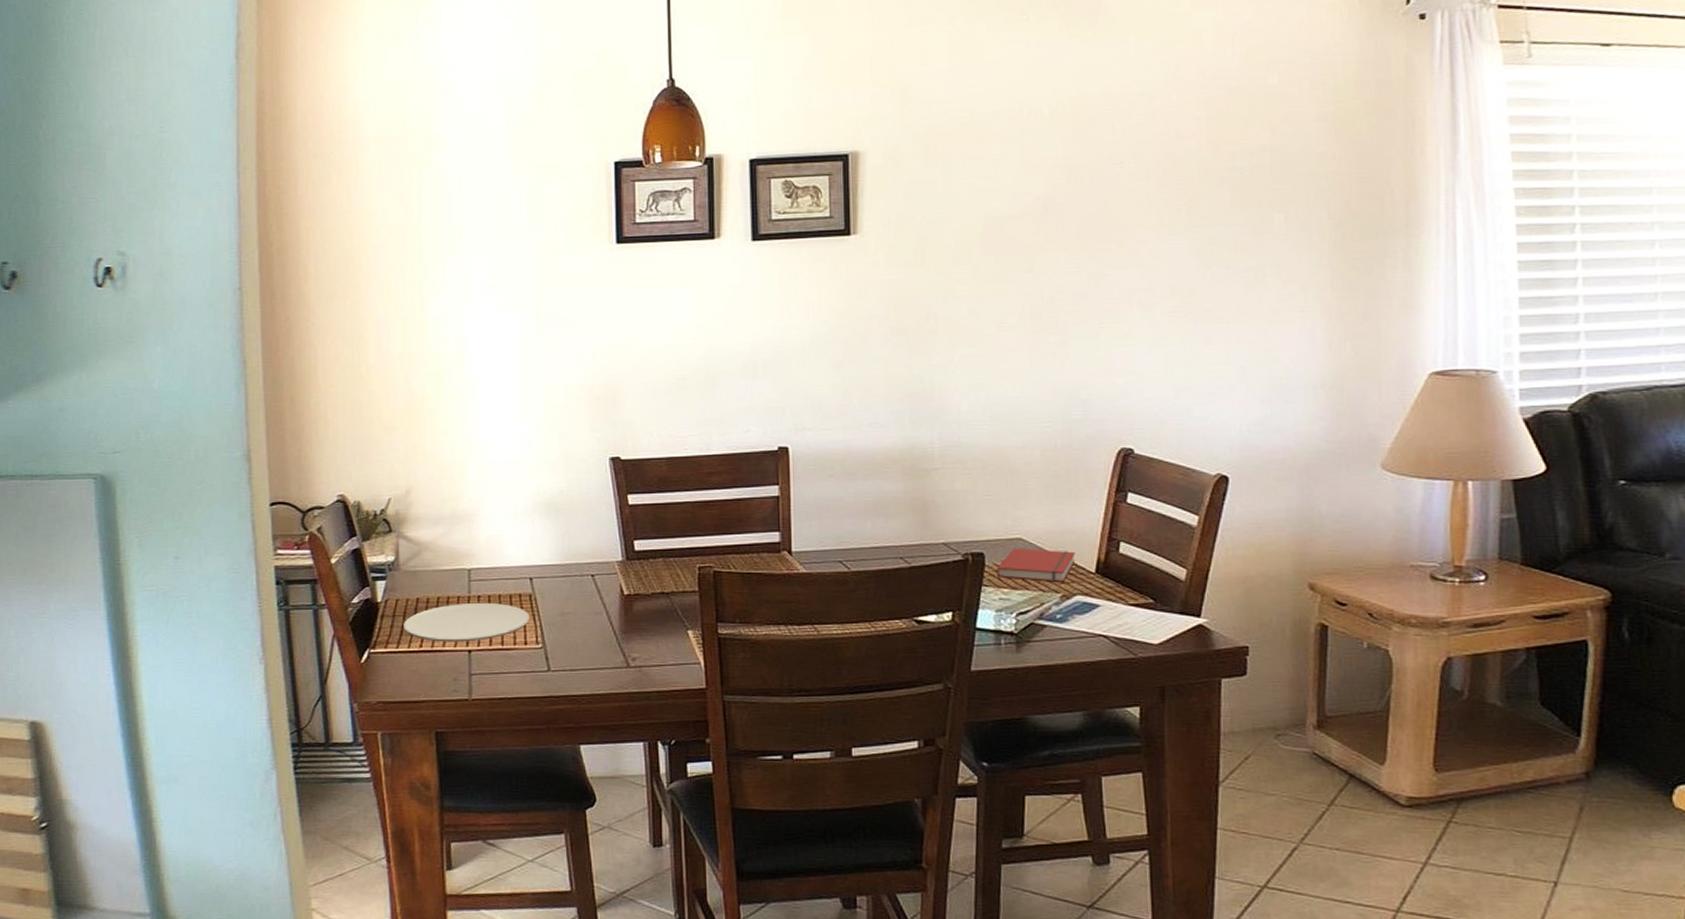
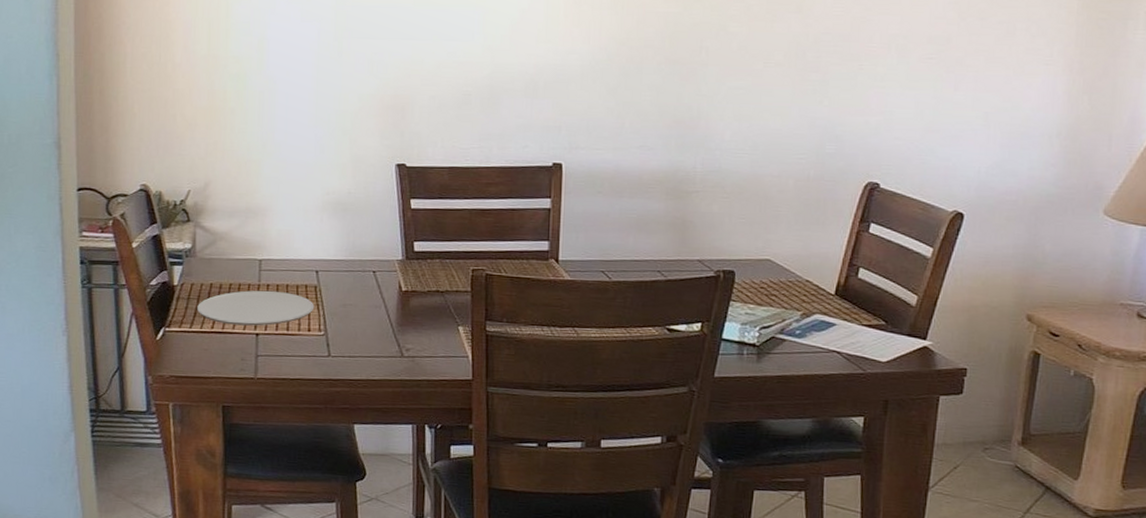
book: present [996,547,1076,582] -> none [744,267,818,301]

